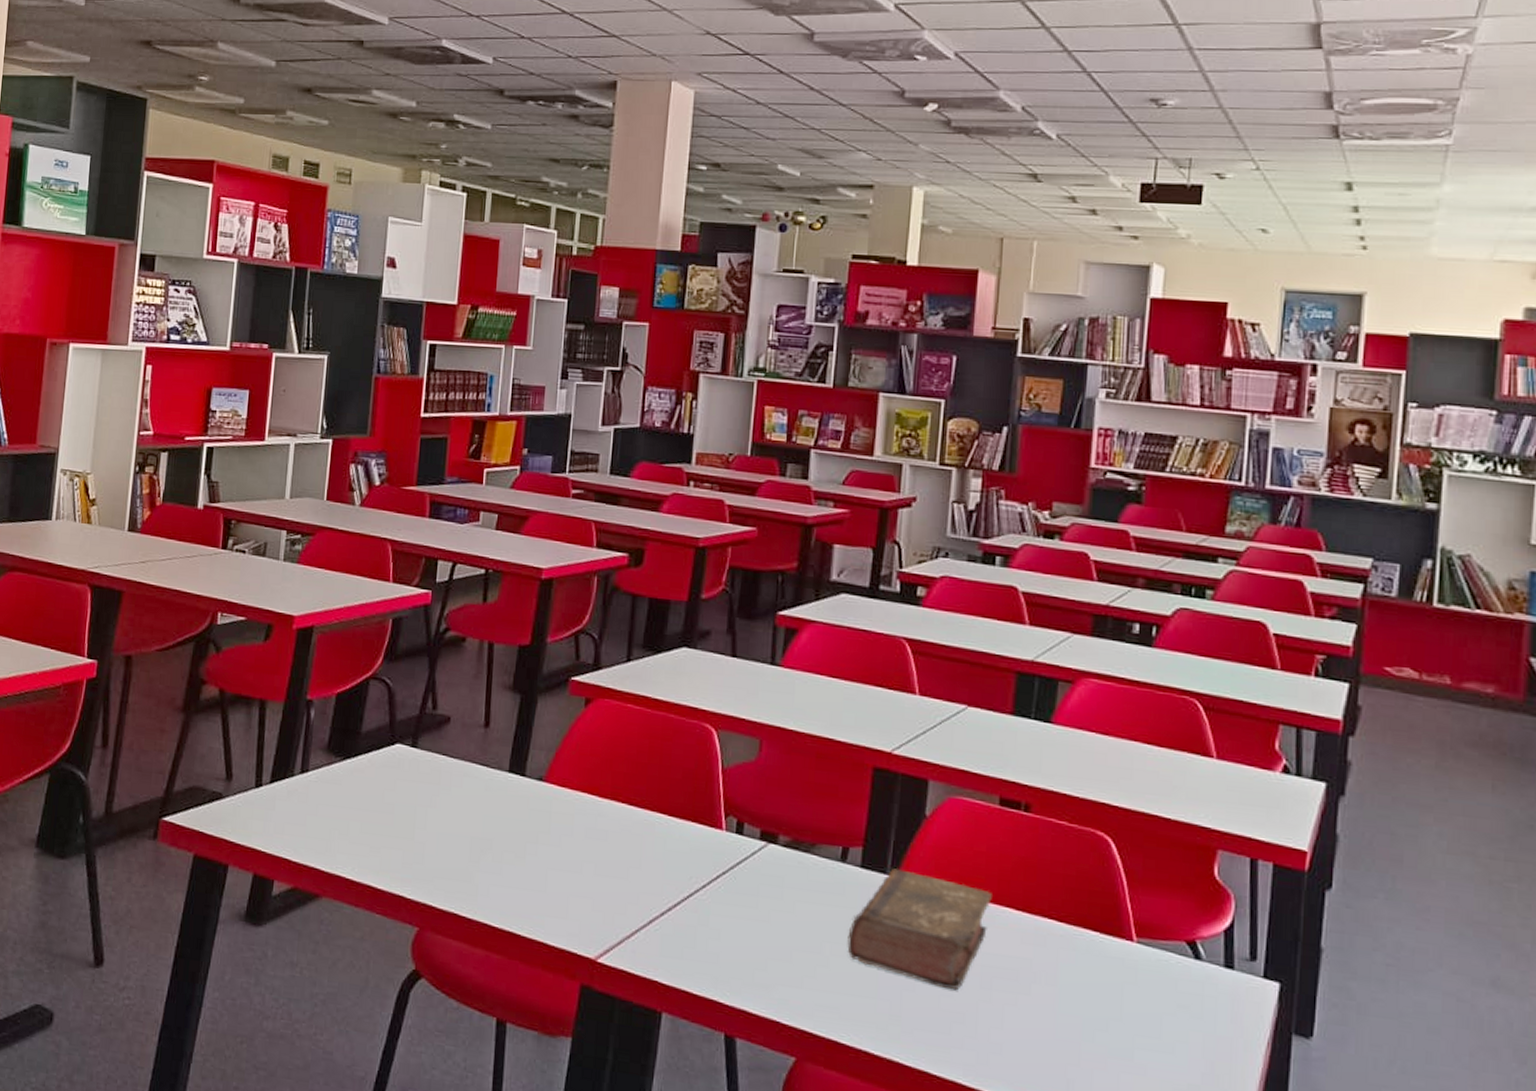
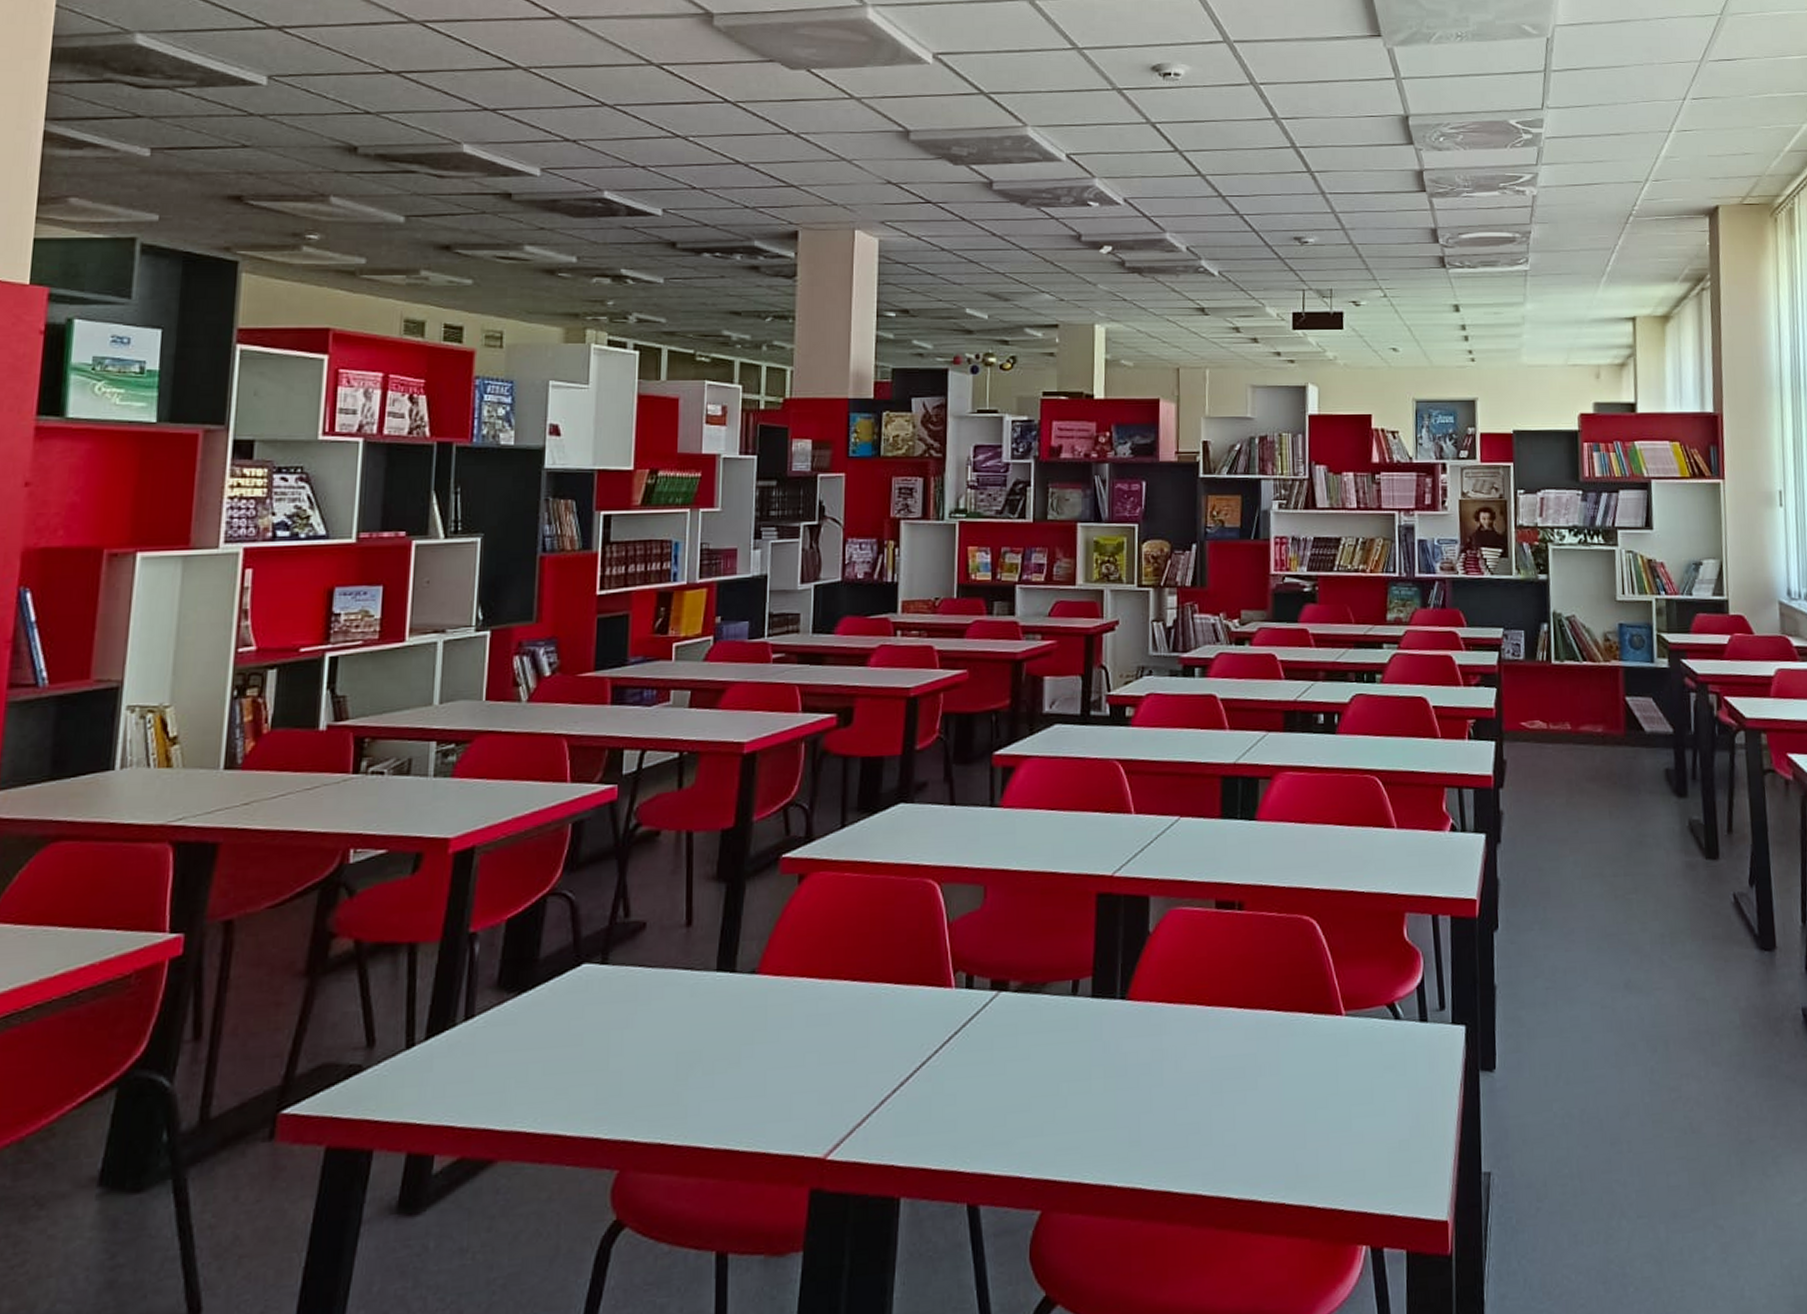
book: present [847,868,992,990] -> none [1084,991,1216,1102]

